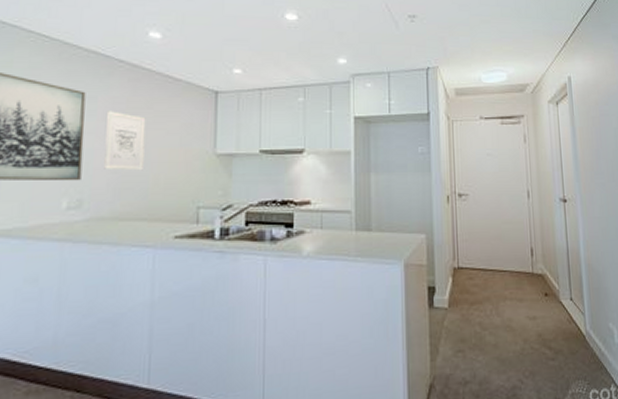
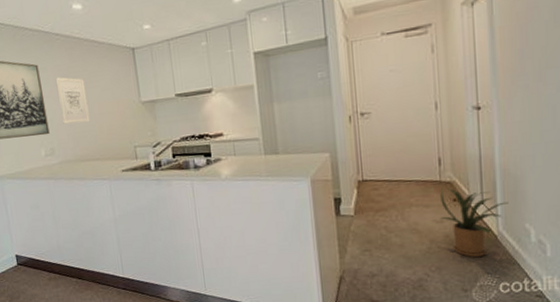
house plant: none [533,280,594,361] -> present [440,187,509,258]

